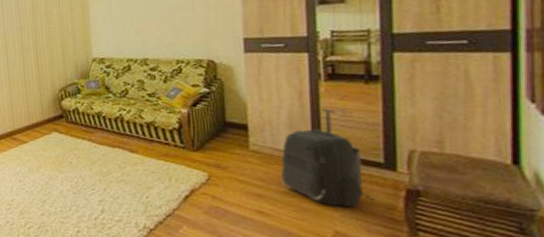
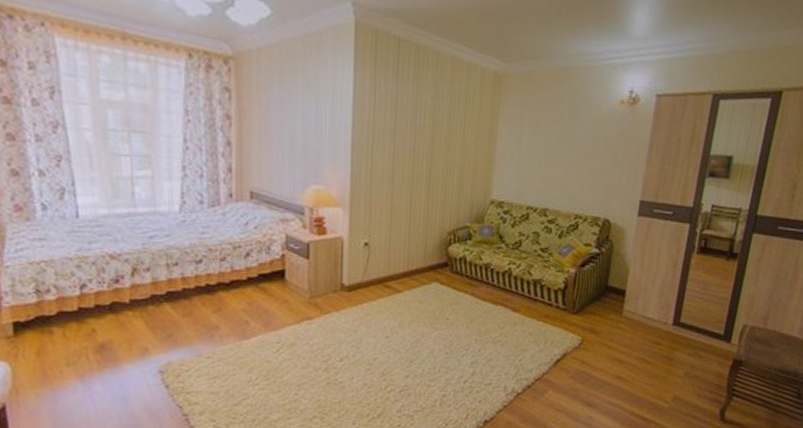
rolling backpack: present [281,108,375,206] -> none [643,280,710,373]

